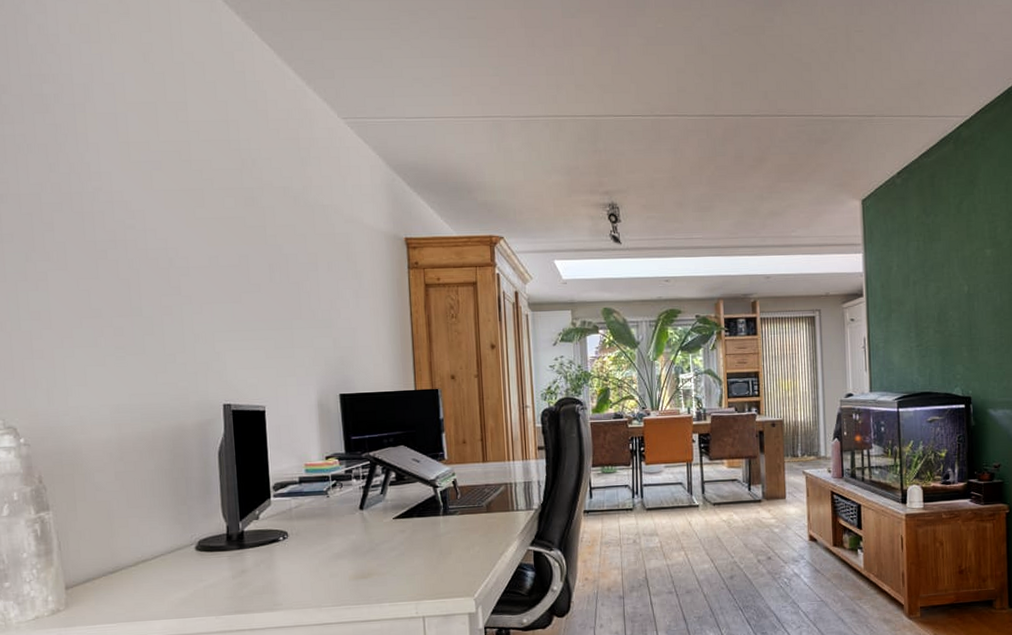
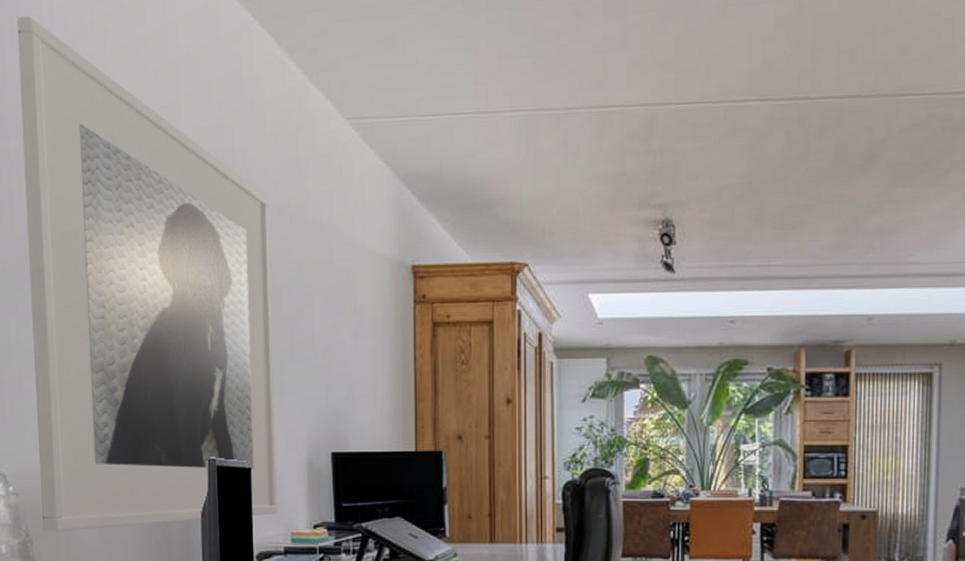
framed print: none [20,19,291,478] -> present [16,16,277,532]

